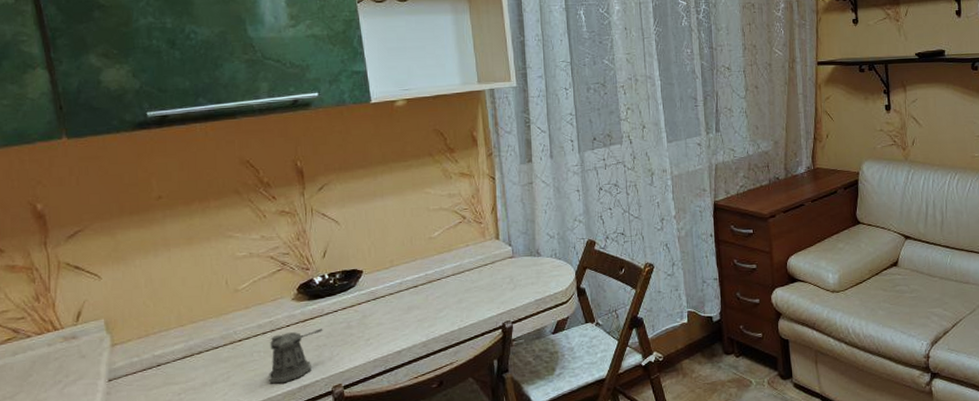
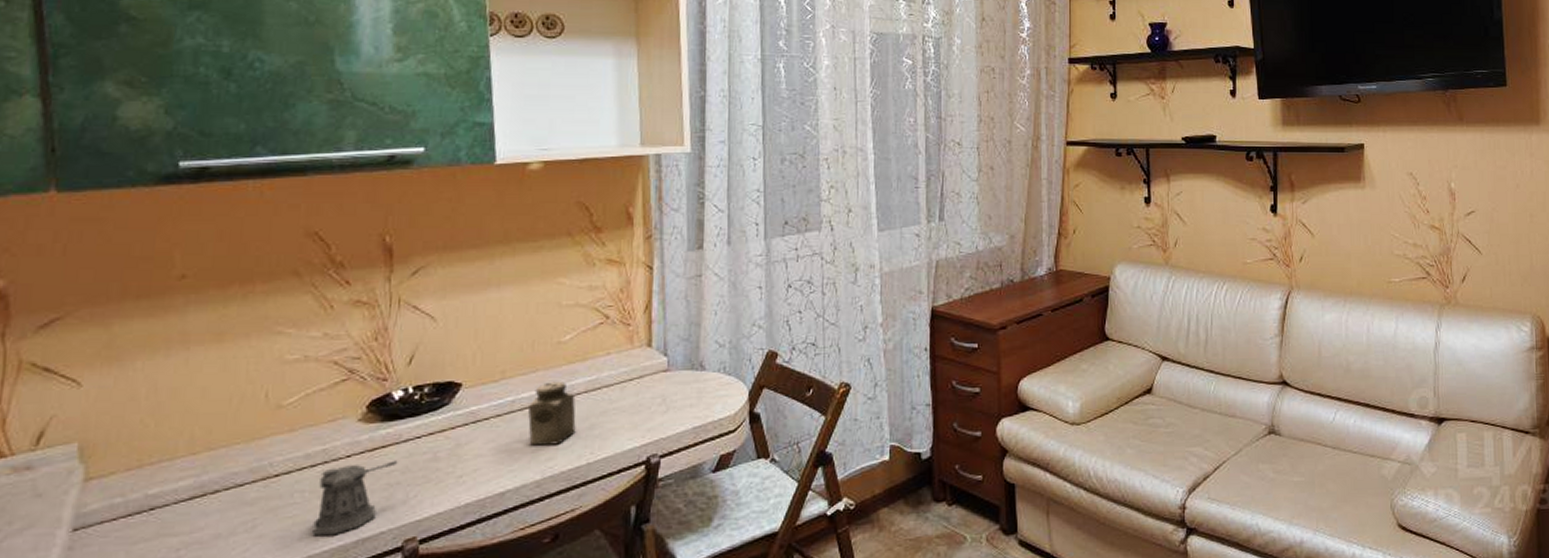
salt shaker: none [412,267,448,316] -> present [528,381,576,446]

